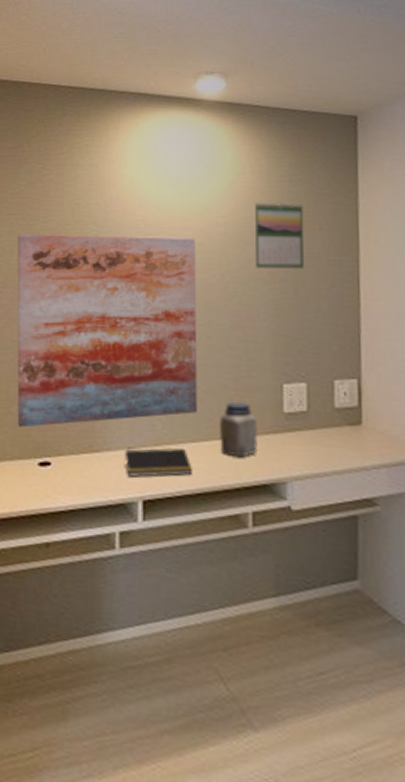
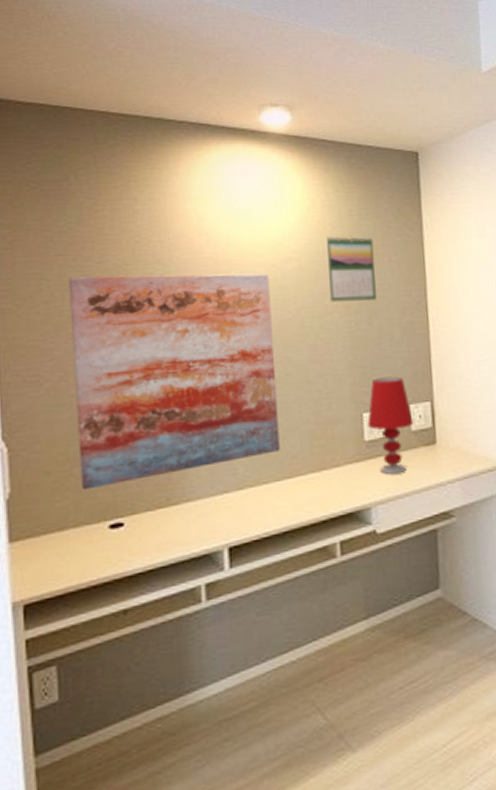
notepad: present [124,448,192,477] -> none [206,489,279,526]
jar: present [220,401,257,458] -> none [303,434,342,490]
table lamp: none [288,349,338,452] -> present [367,376,414,475]

